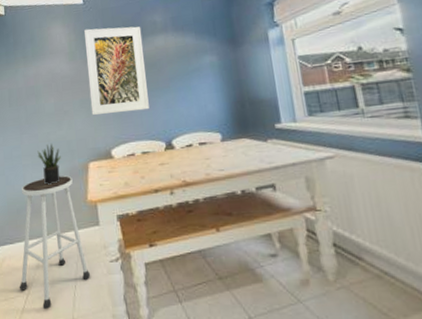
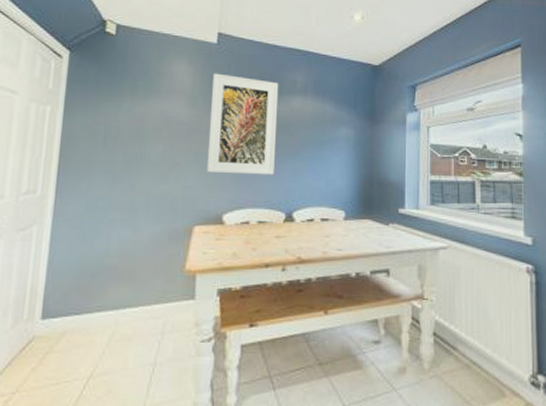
stool: present [19,175,91,310] -> none [78,238,175,397]
potted plant: present [37,143,61,185] -> none [130,198,160,247]

